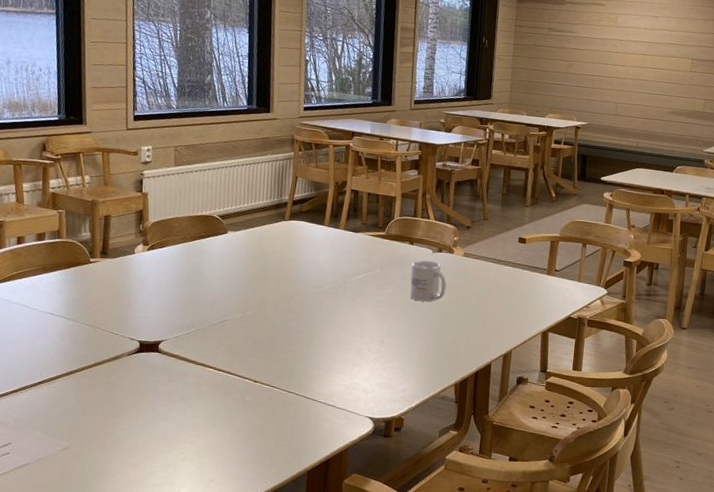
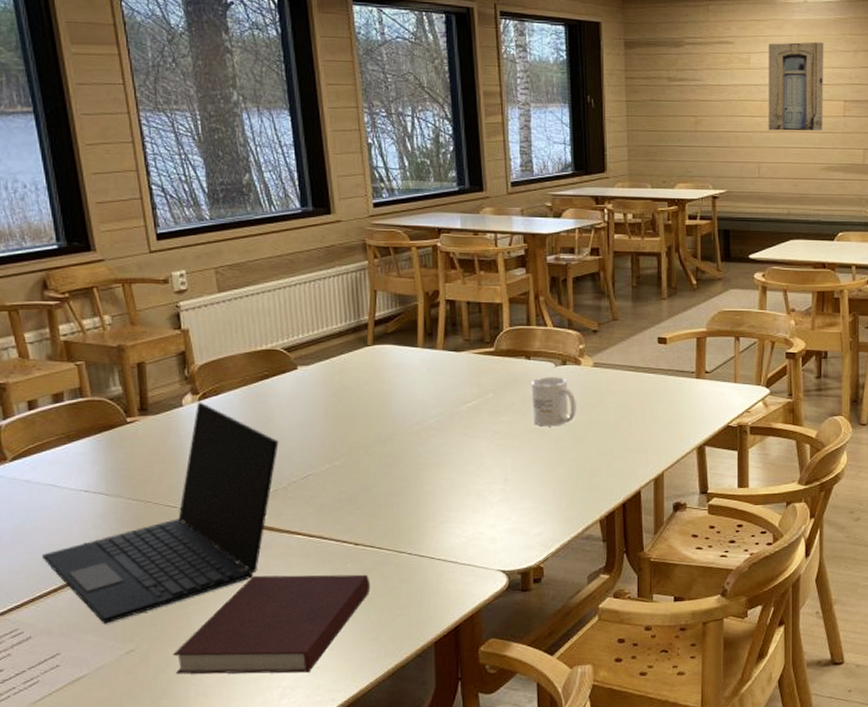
laptop: none [10,251,205,424] -> present [42,402,279,624]
notebook: none [98,398,263,484] -> present [173,574,371,675]
wall art: none [627,7,680,82] -> present [768,42,824,131]

